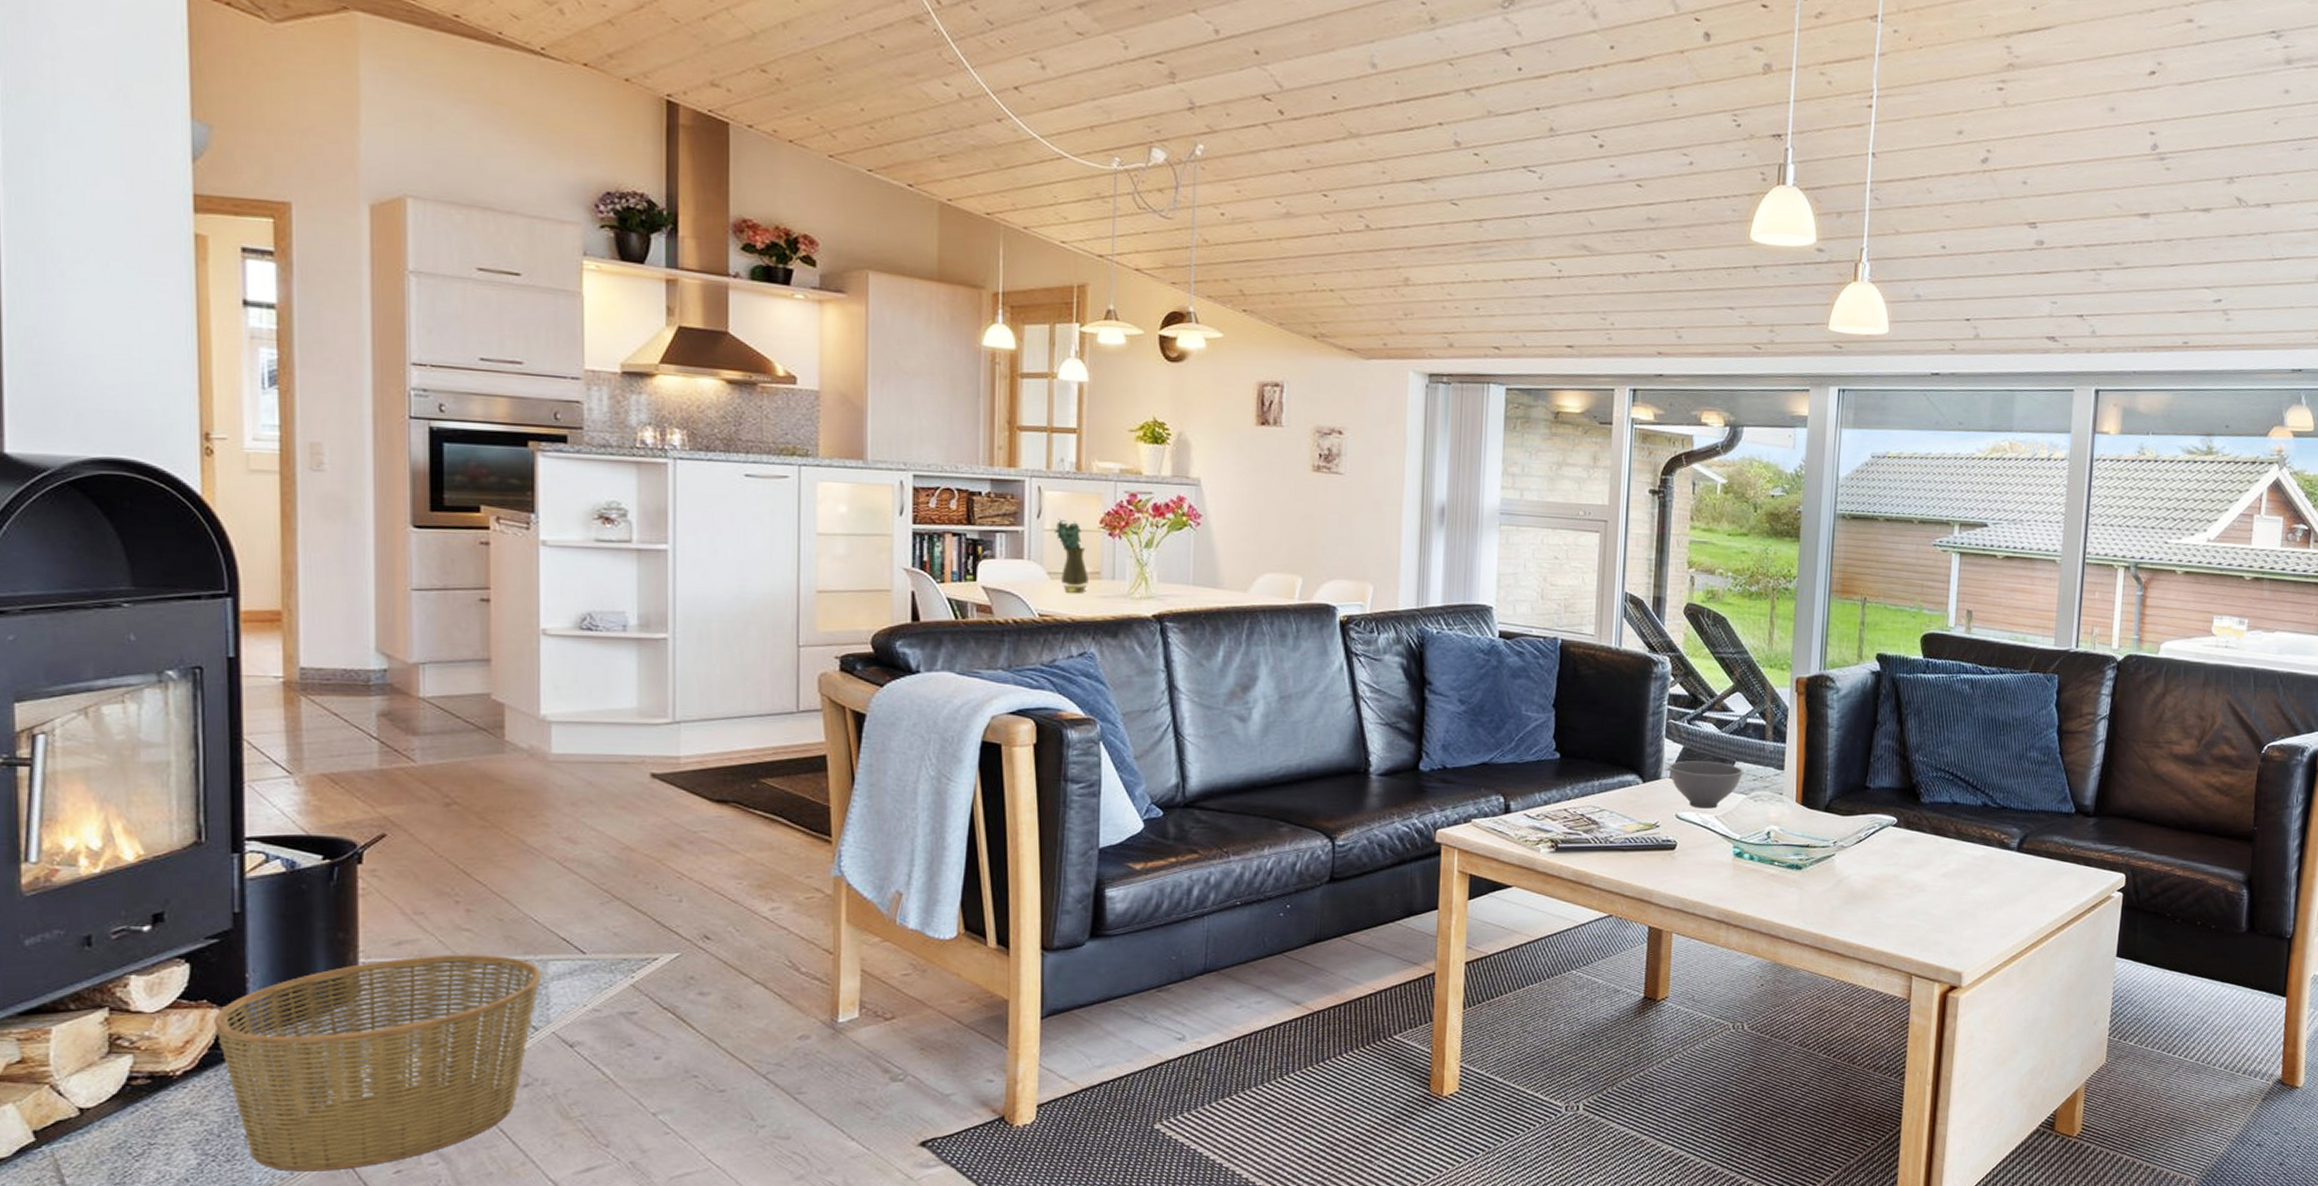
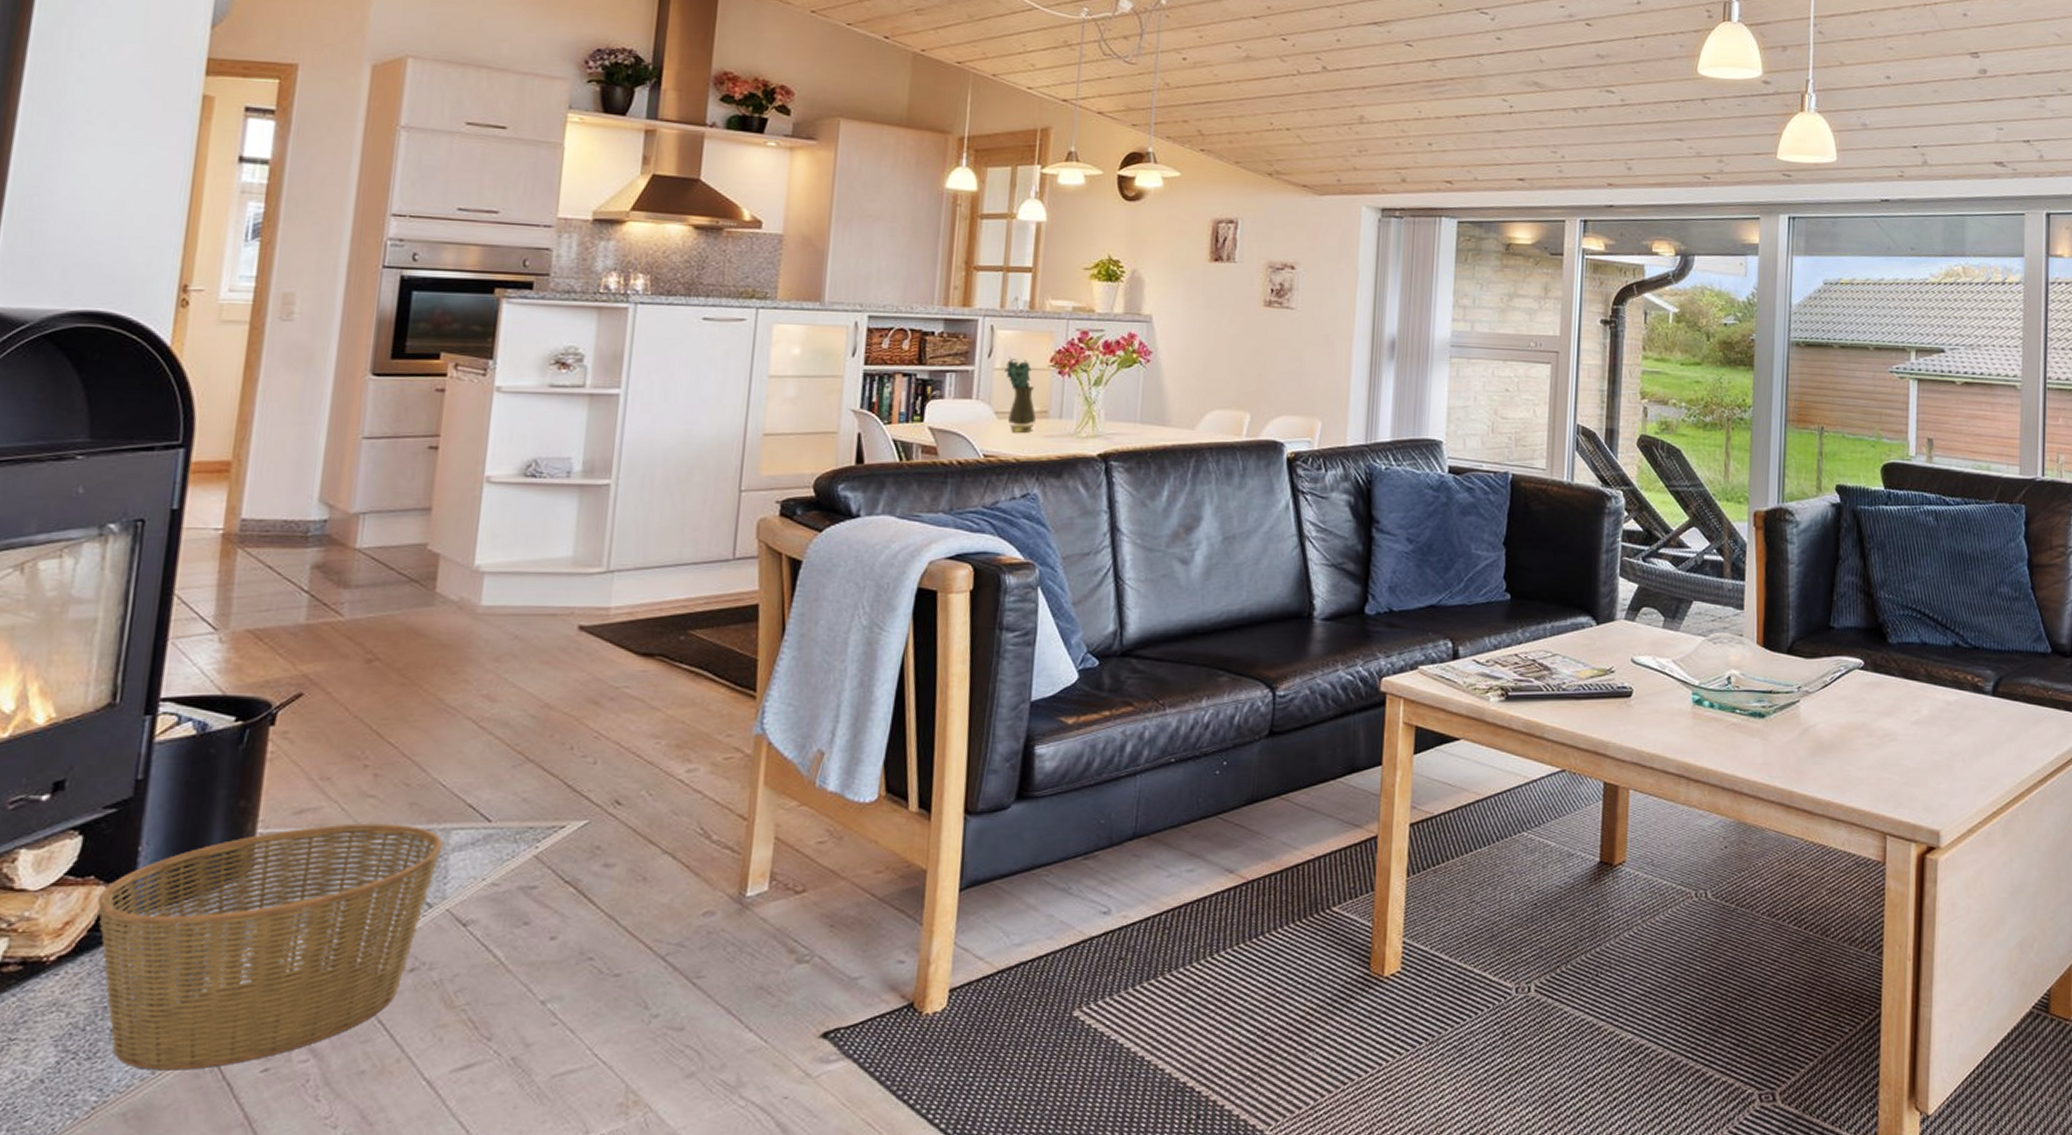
bowl: present [1668,761,1743,809] -> none [1623,601,1701,652]

